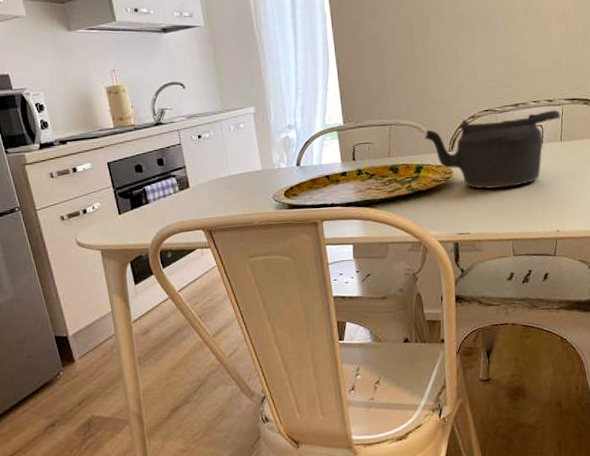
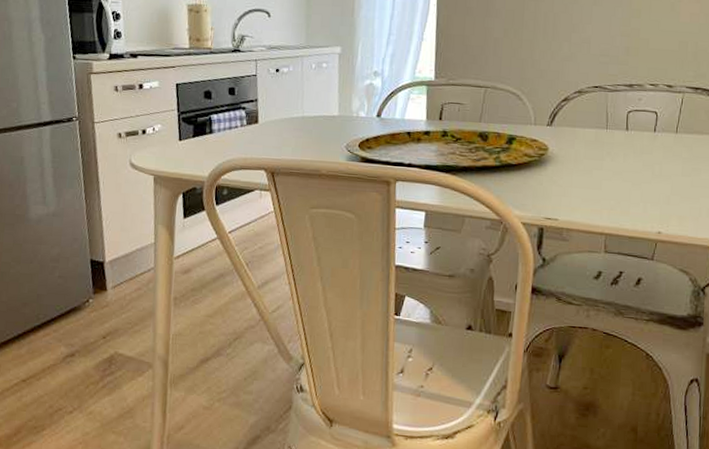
teapot: present [424,110,561,189] -> none [522,93,680,175]

